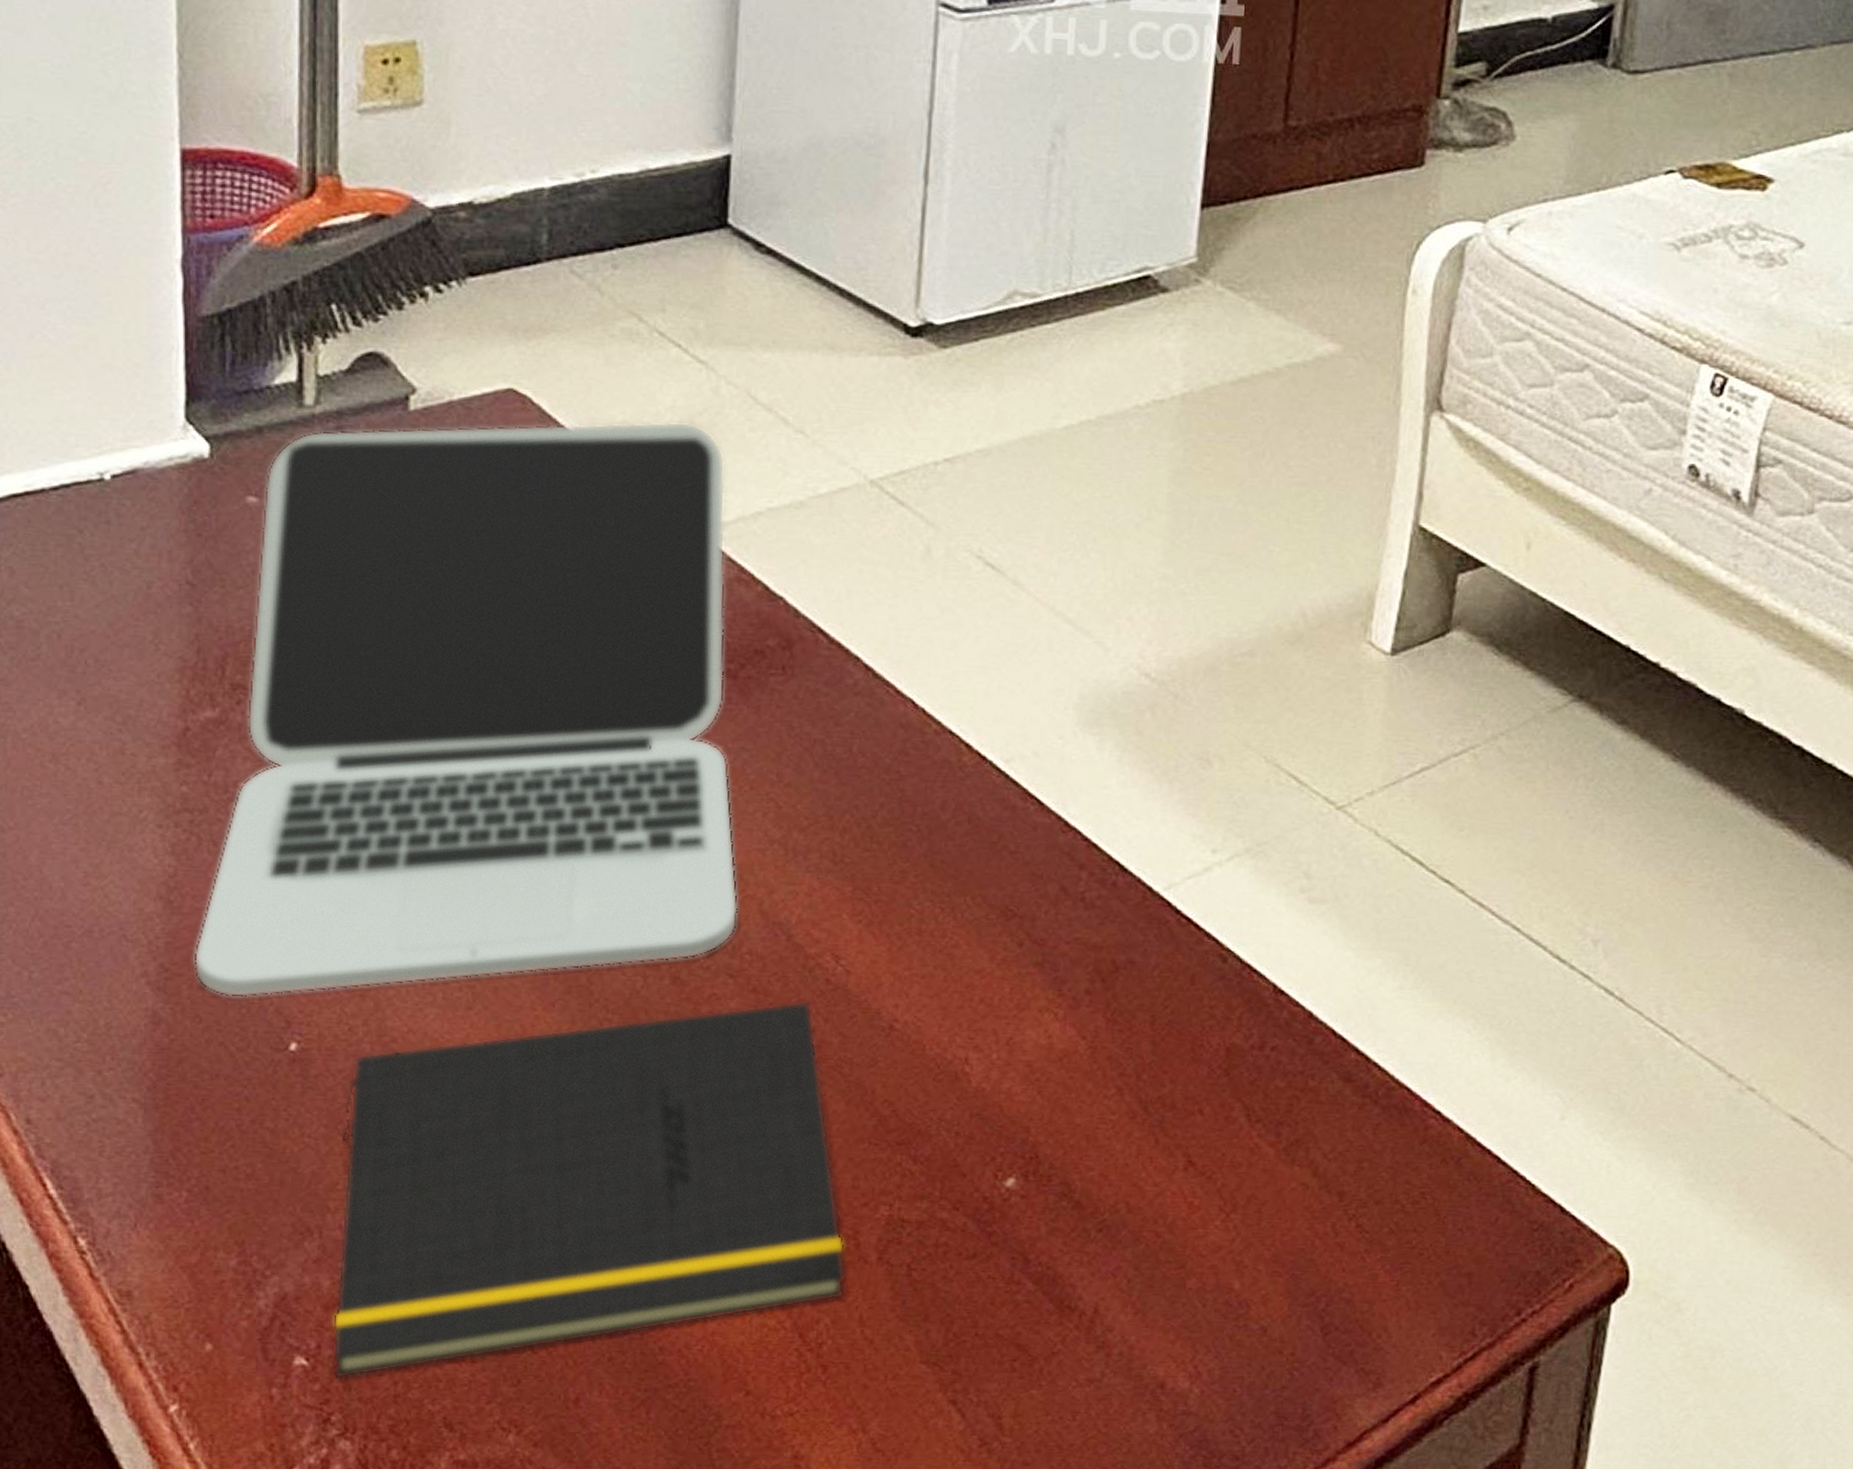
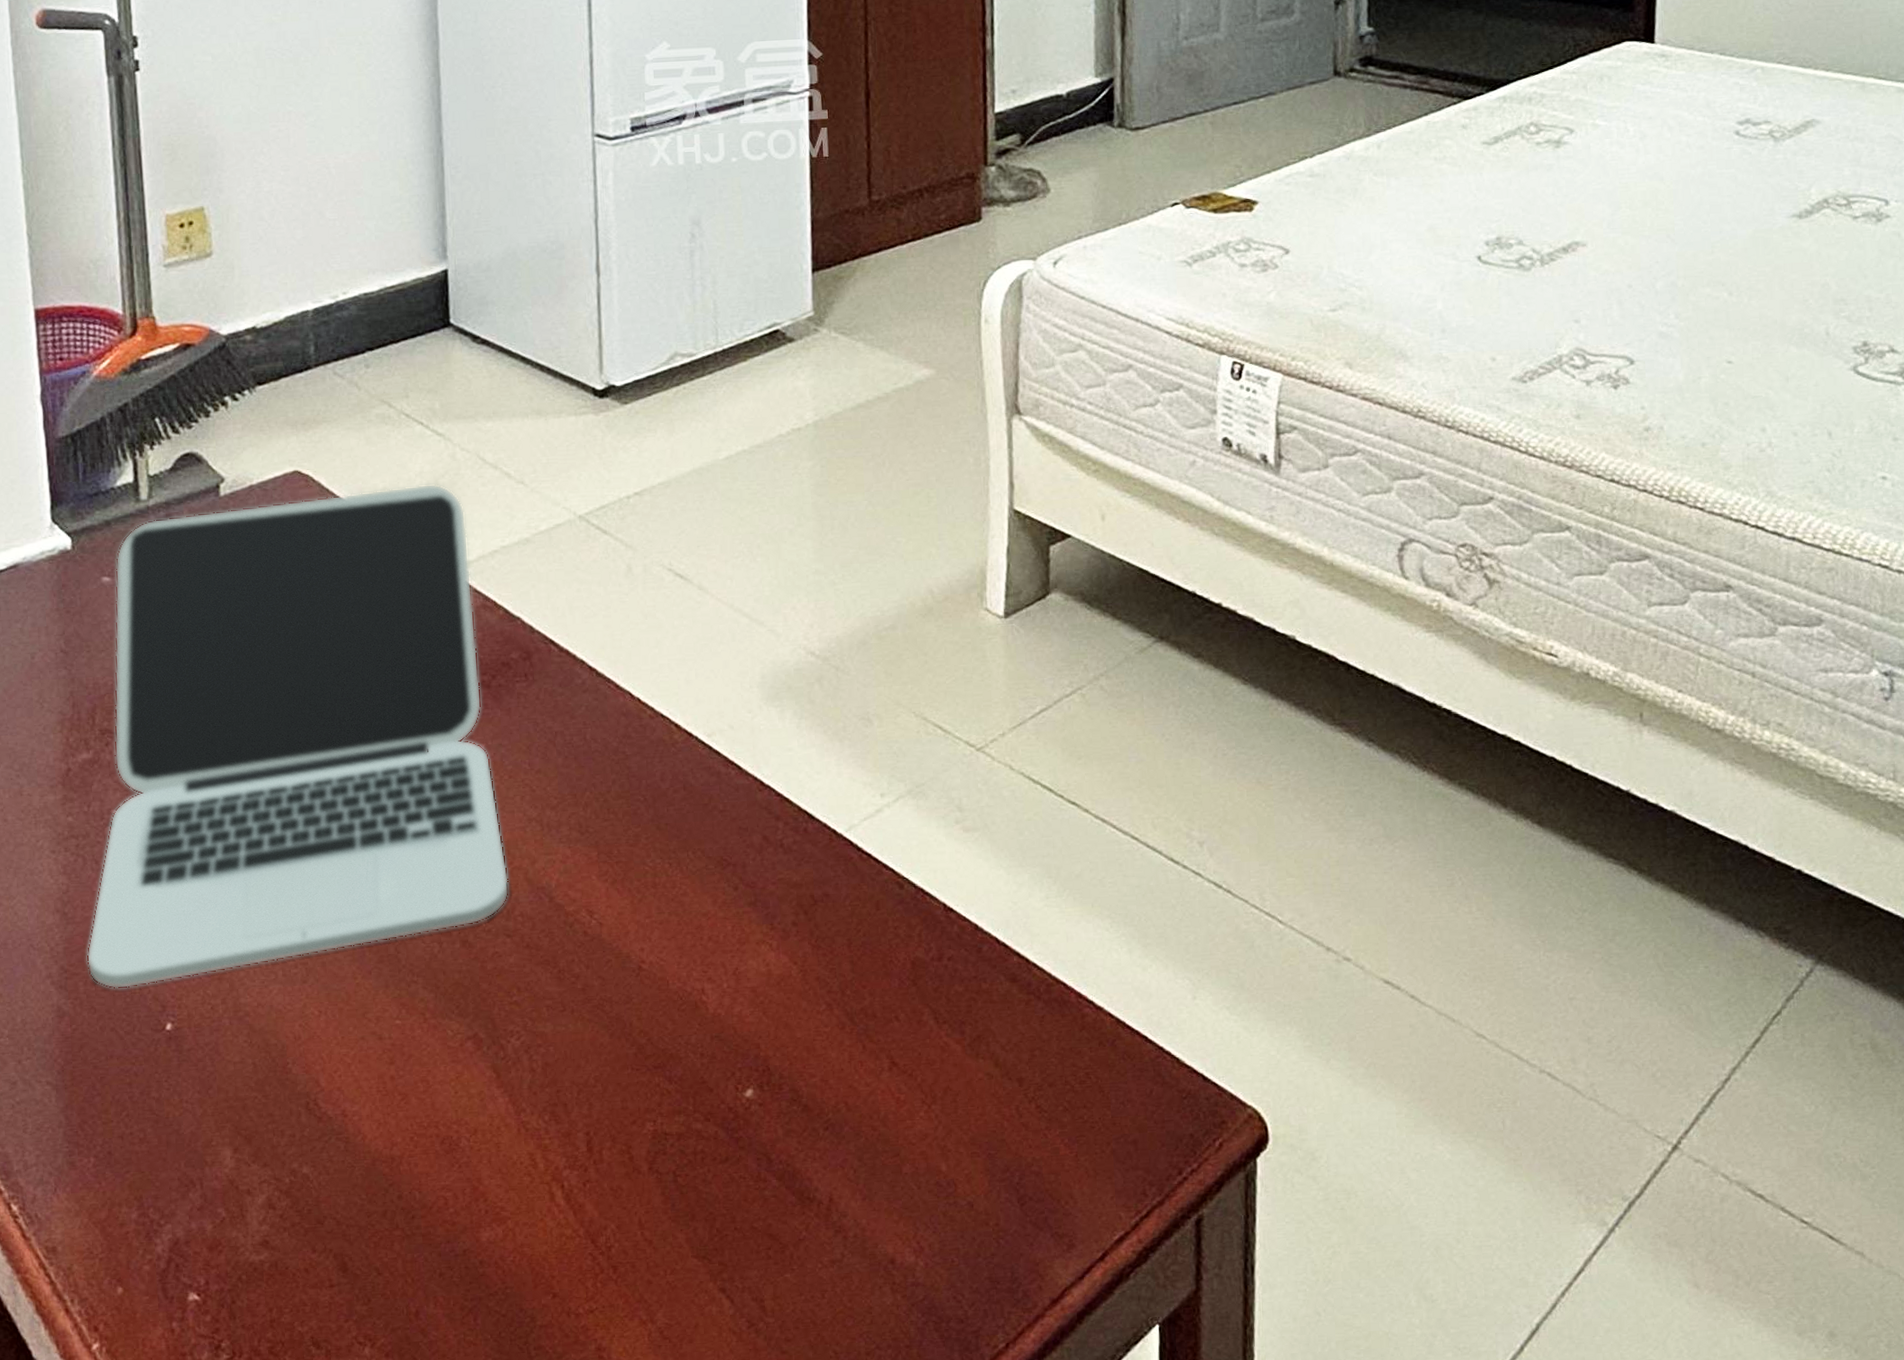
notepad: present [332,1001,847,1380] -> none [211,952,625,1311]

